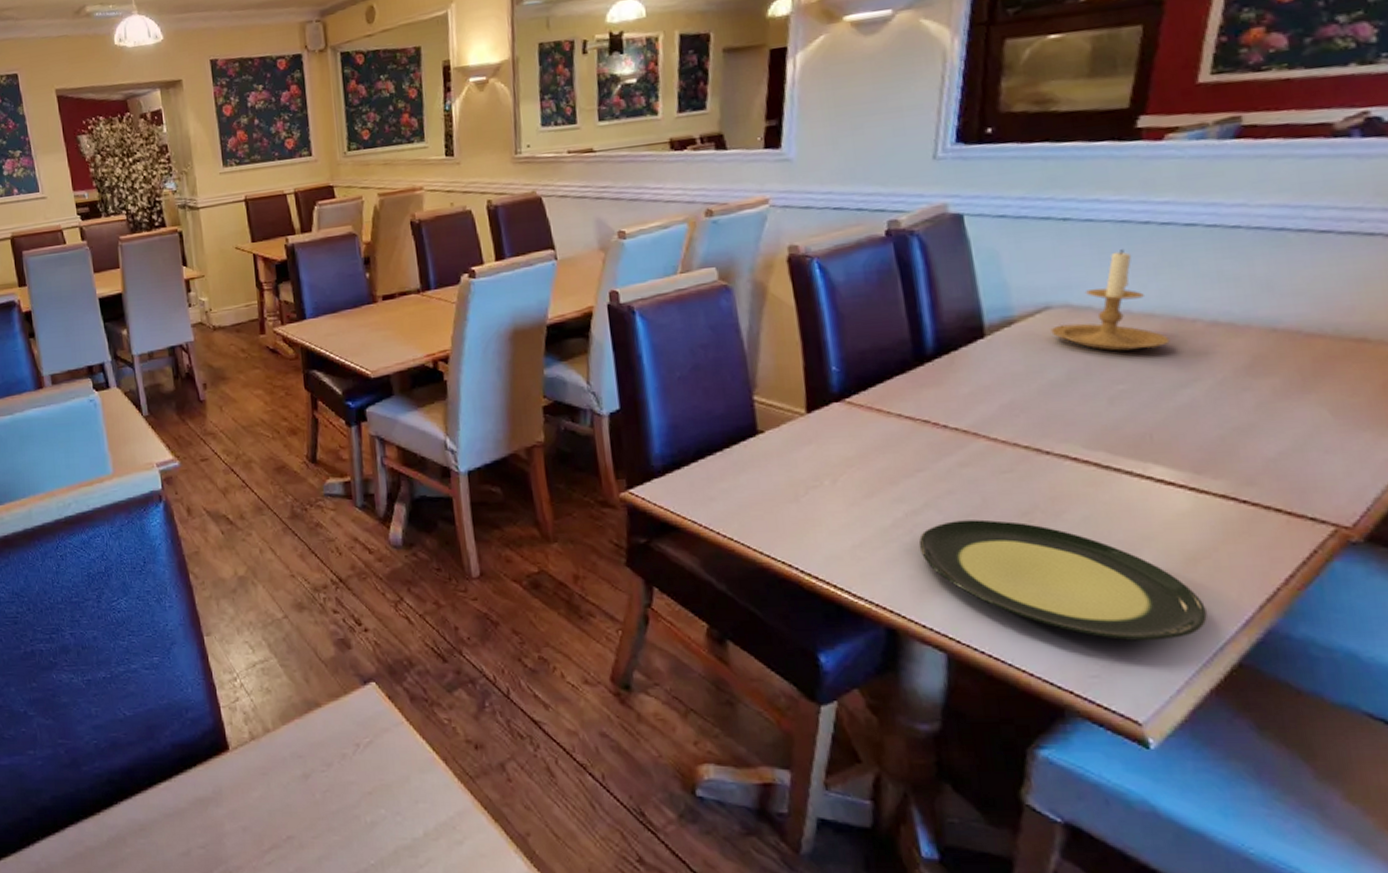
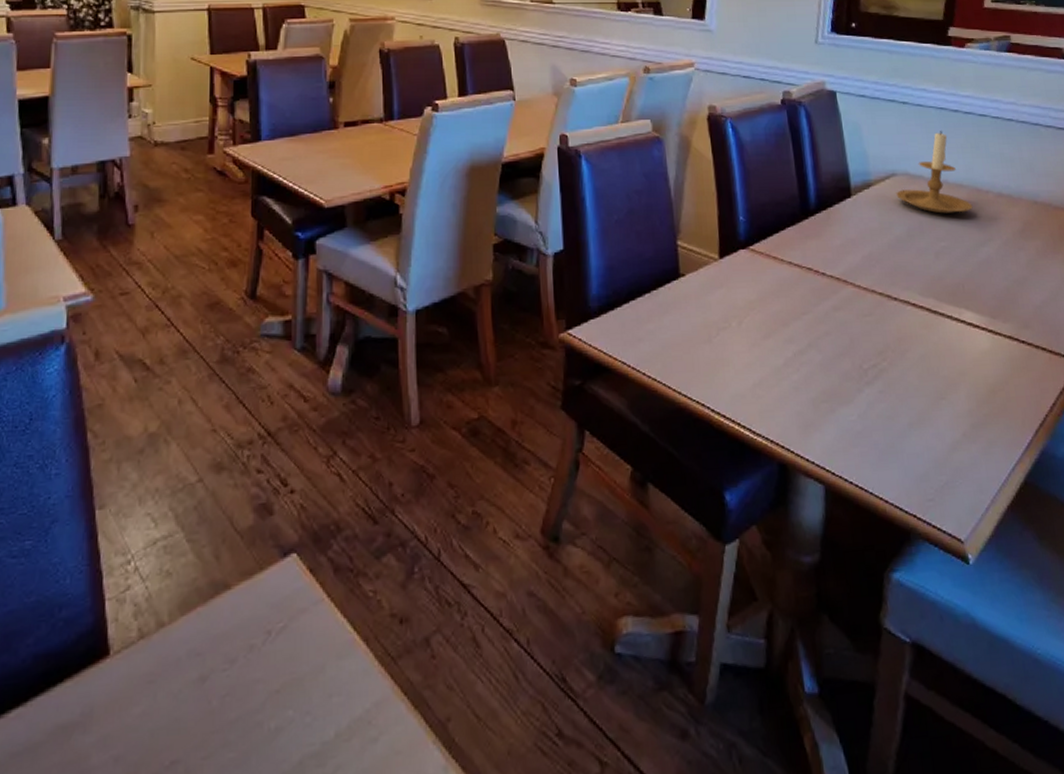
plate: present [918,519,1207,641] -> none [803,358,1004,466]

